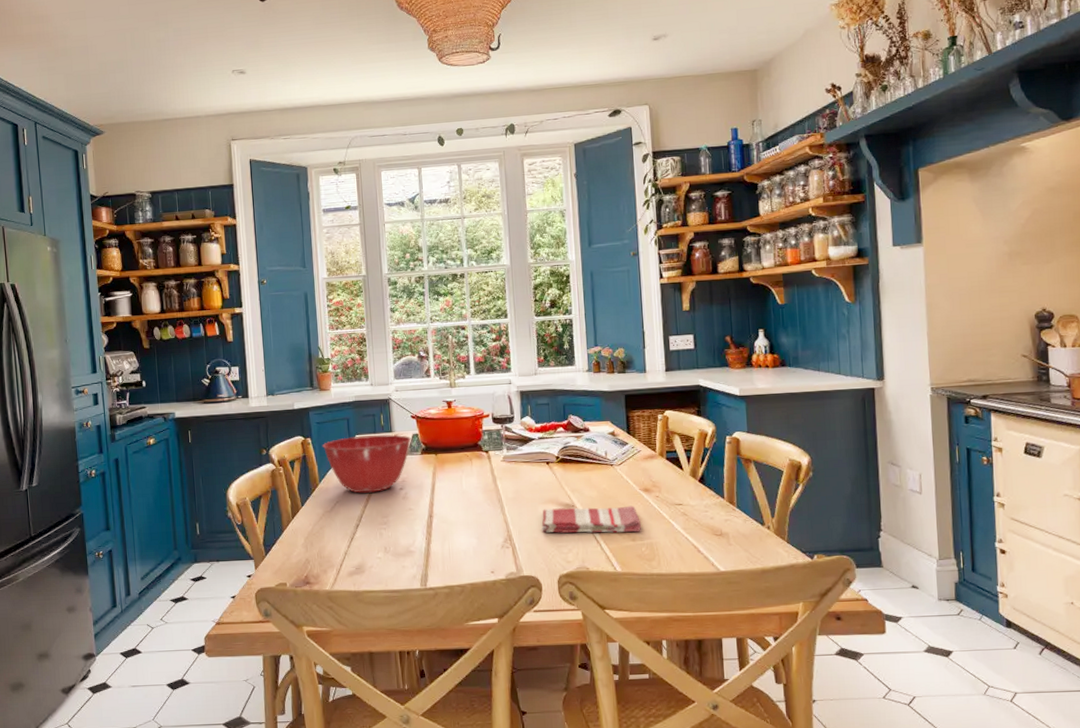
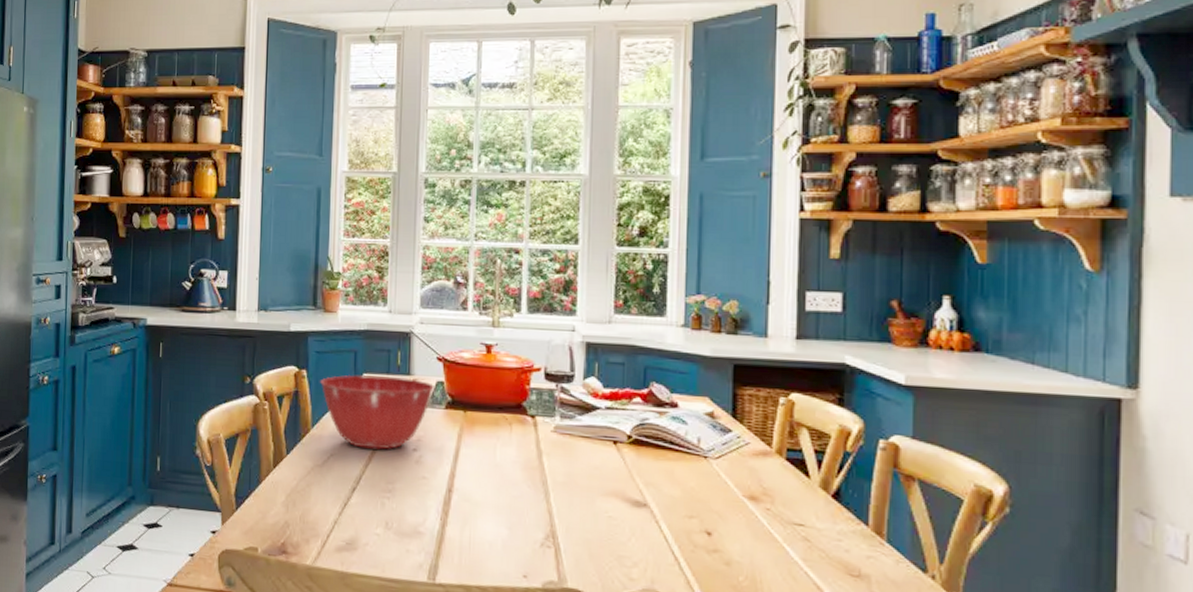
dish towel: present [541,505,641,533] -> none [598,503,740,555]

